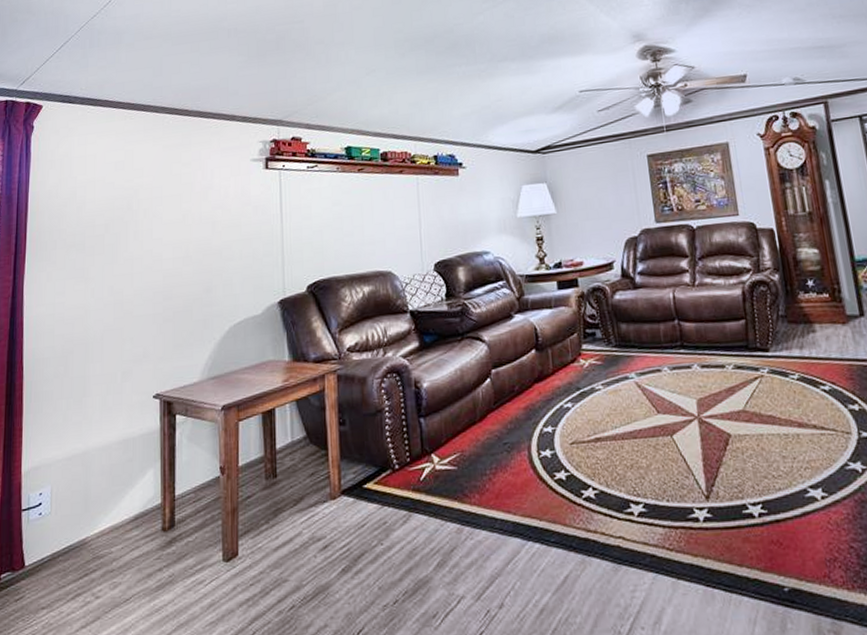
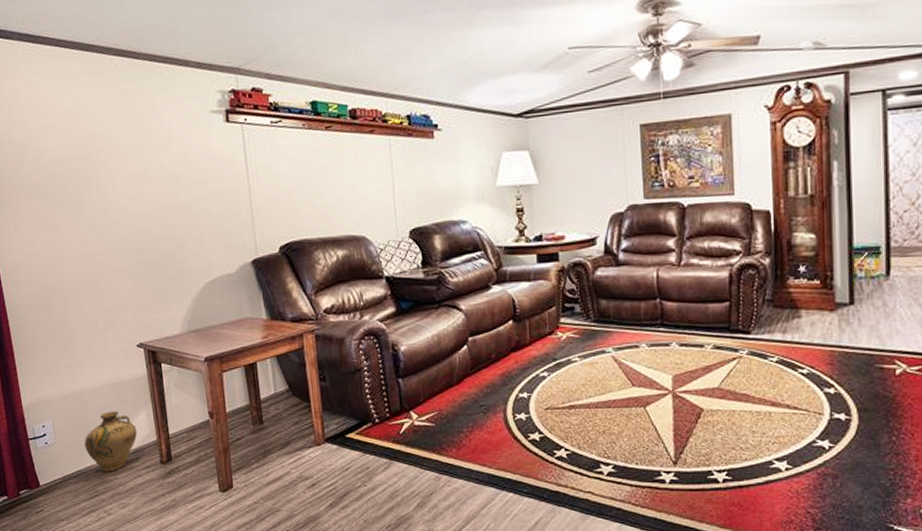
jug: none [82,471,141,545] -> present [84,411,138,472]

